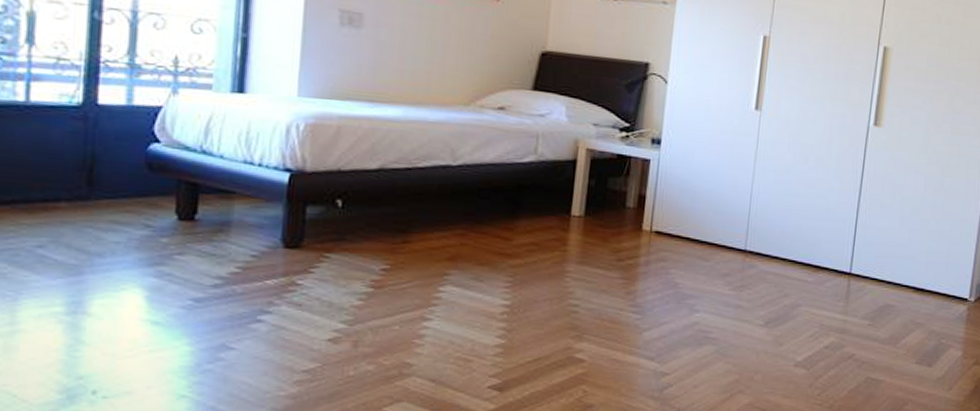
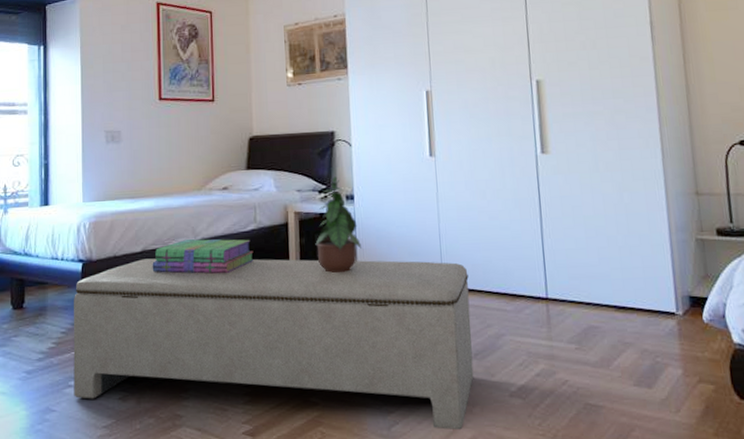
bench: none [263,178,775,396] -> present [73,258,474,430]
stack of books: none [390,162,529,209] -> present [152,239,254,274]
potted plant: none [606,115,662,223] -> present [315,176,363,273]

